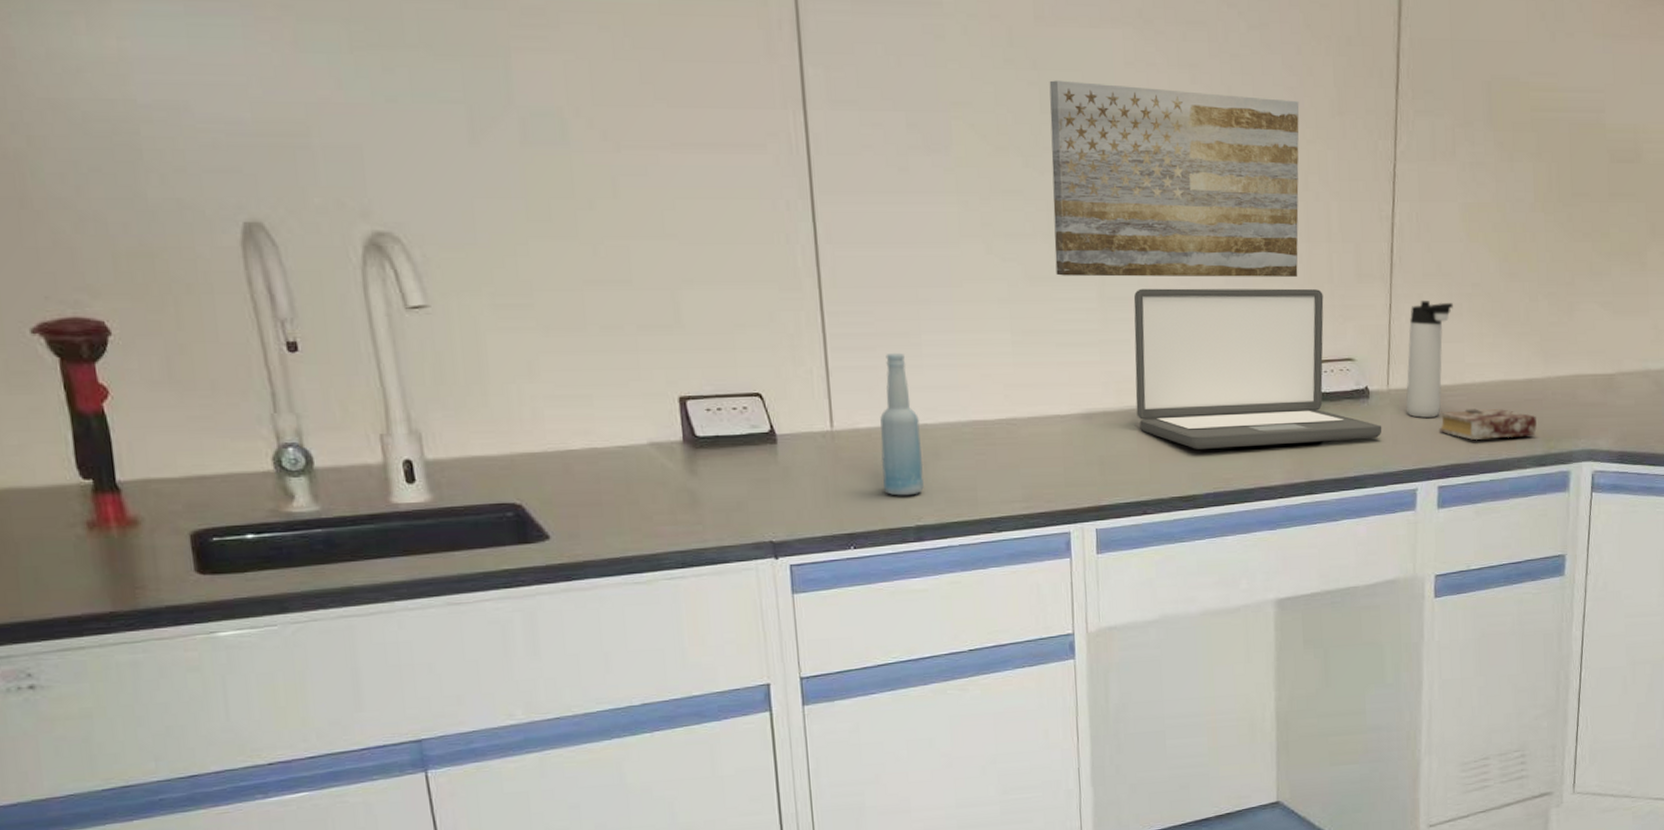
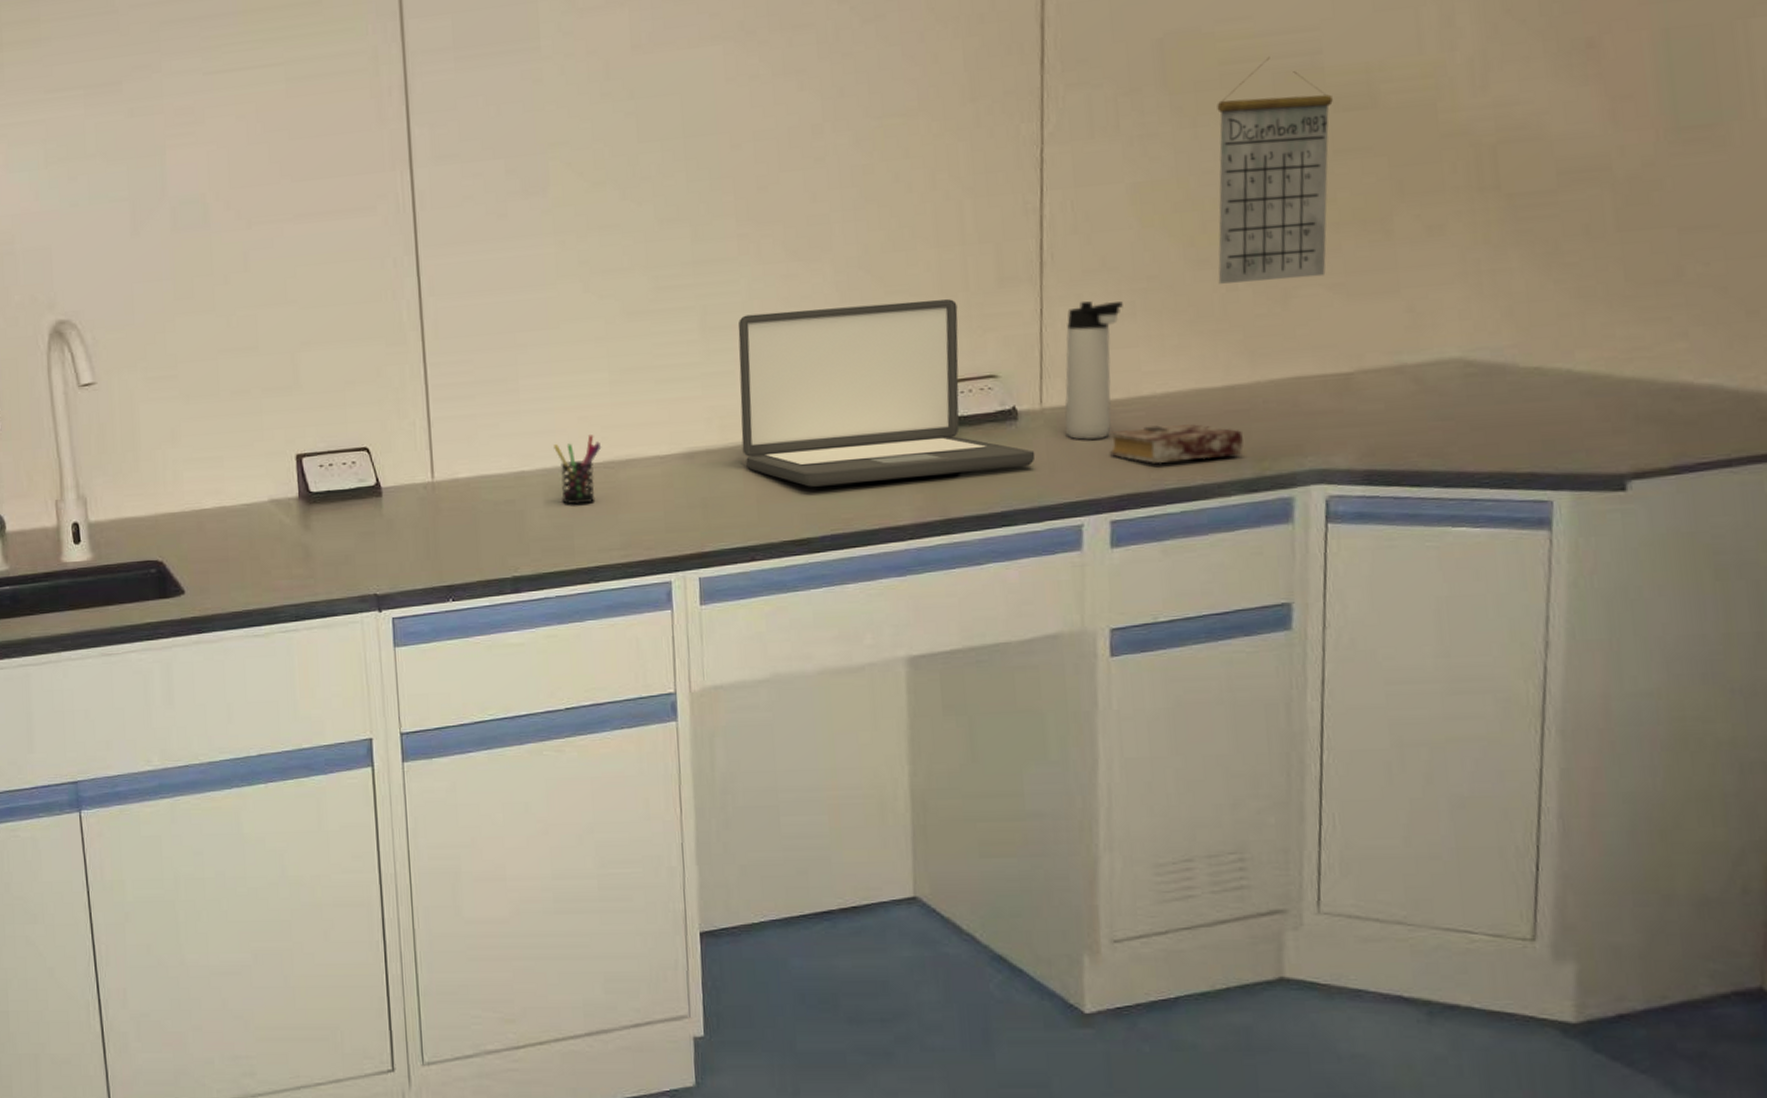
bottle: present [880,352,925,496] -> none [478,399,522,546]
pen holder: none [957,392,1005,458] -> present [554,435,602,505]
wall art: present [1049,80,1300,277] -> none [647,92,926,309]
calendar: none [1524,109,1610,295] -> present [1217,56,1333,284]

